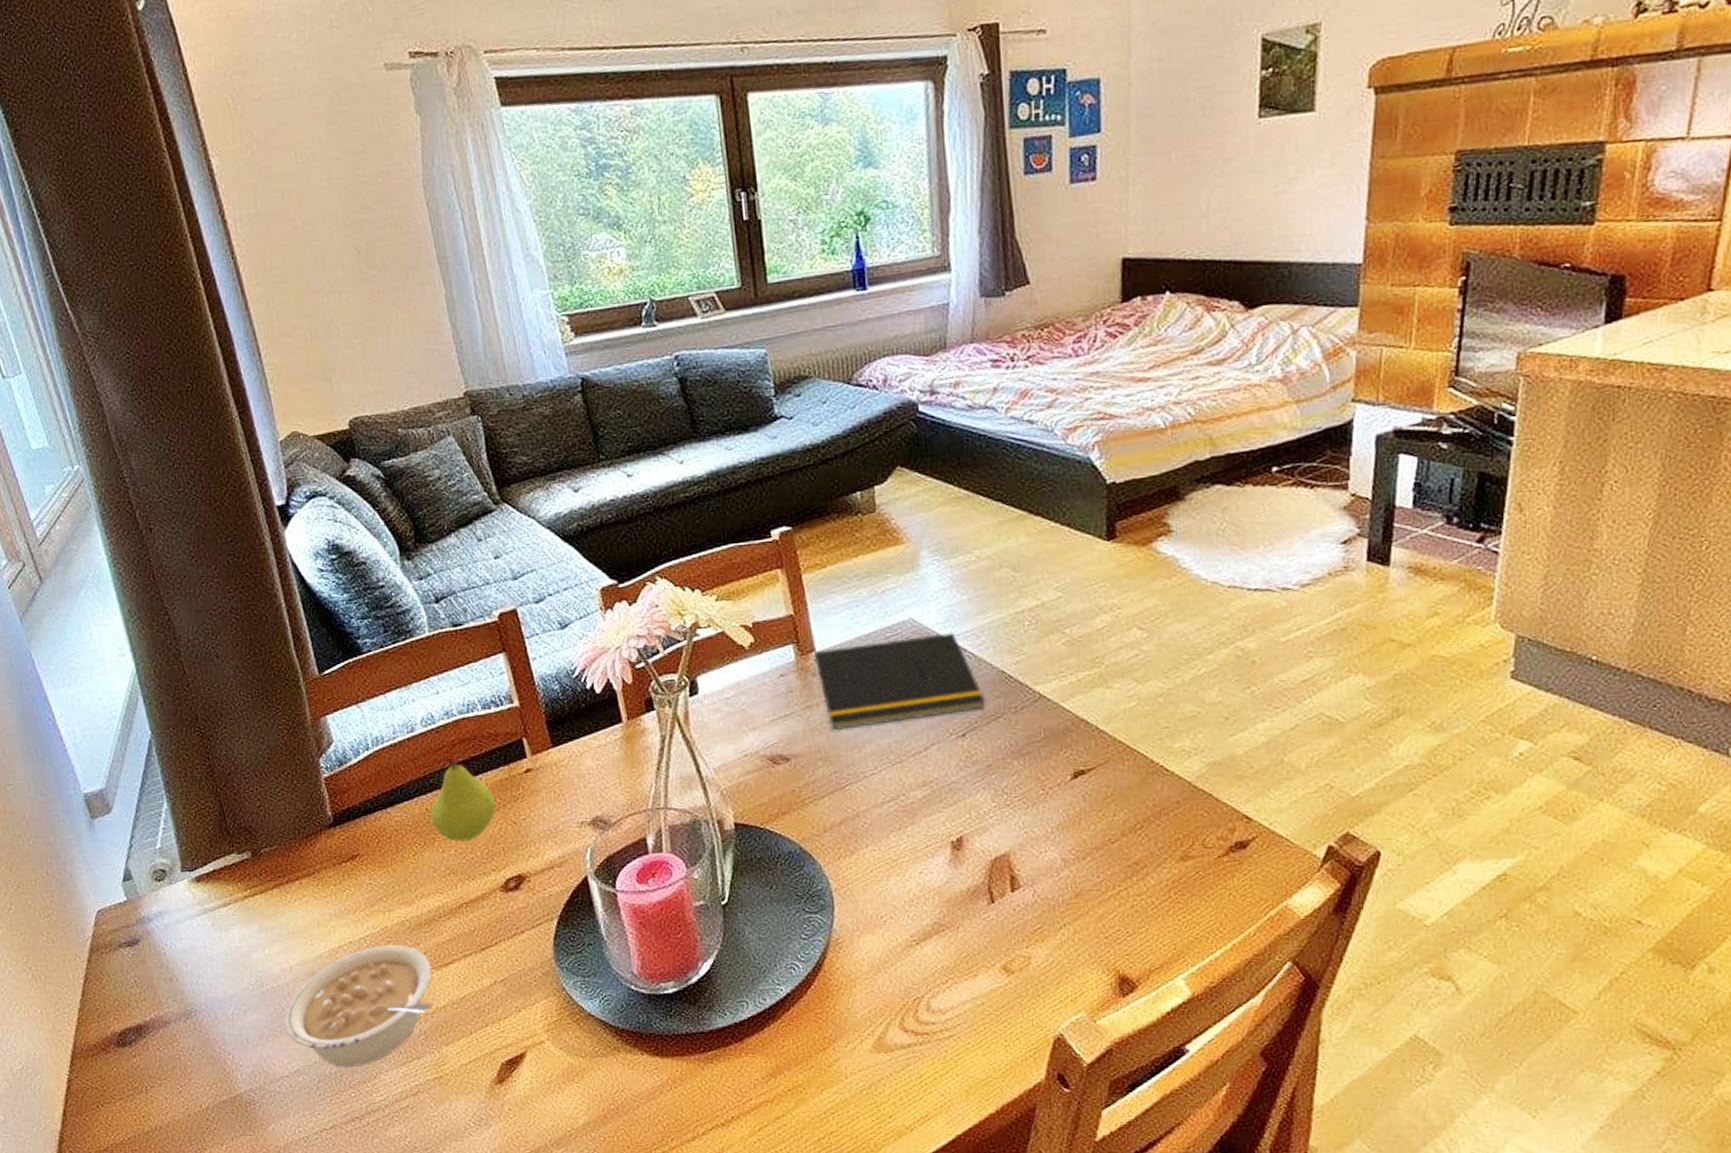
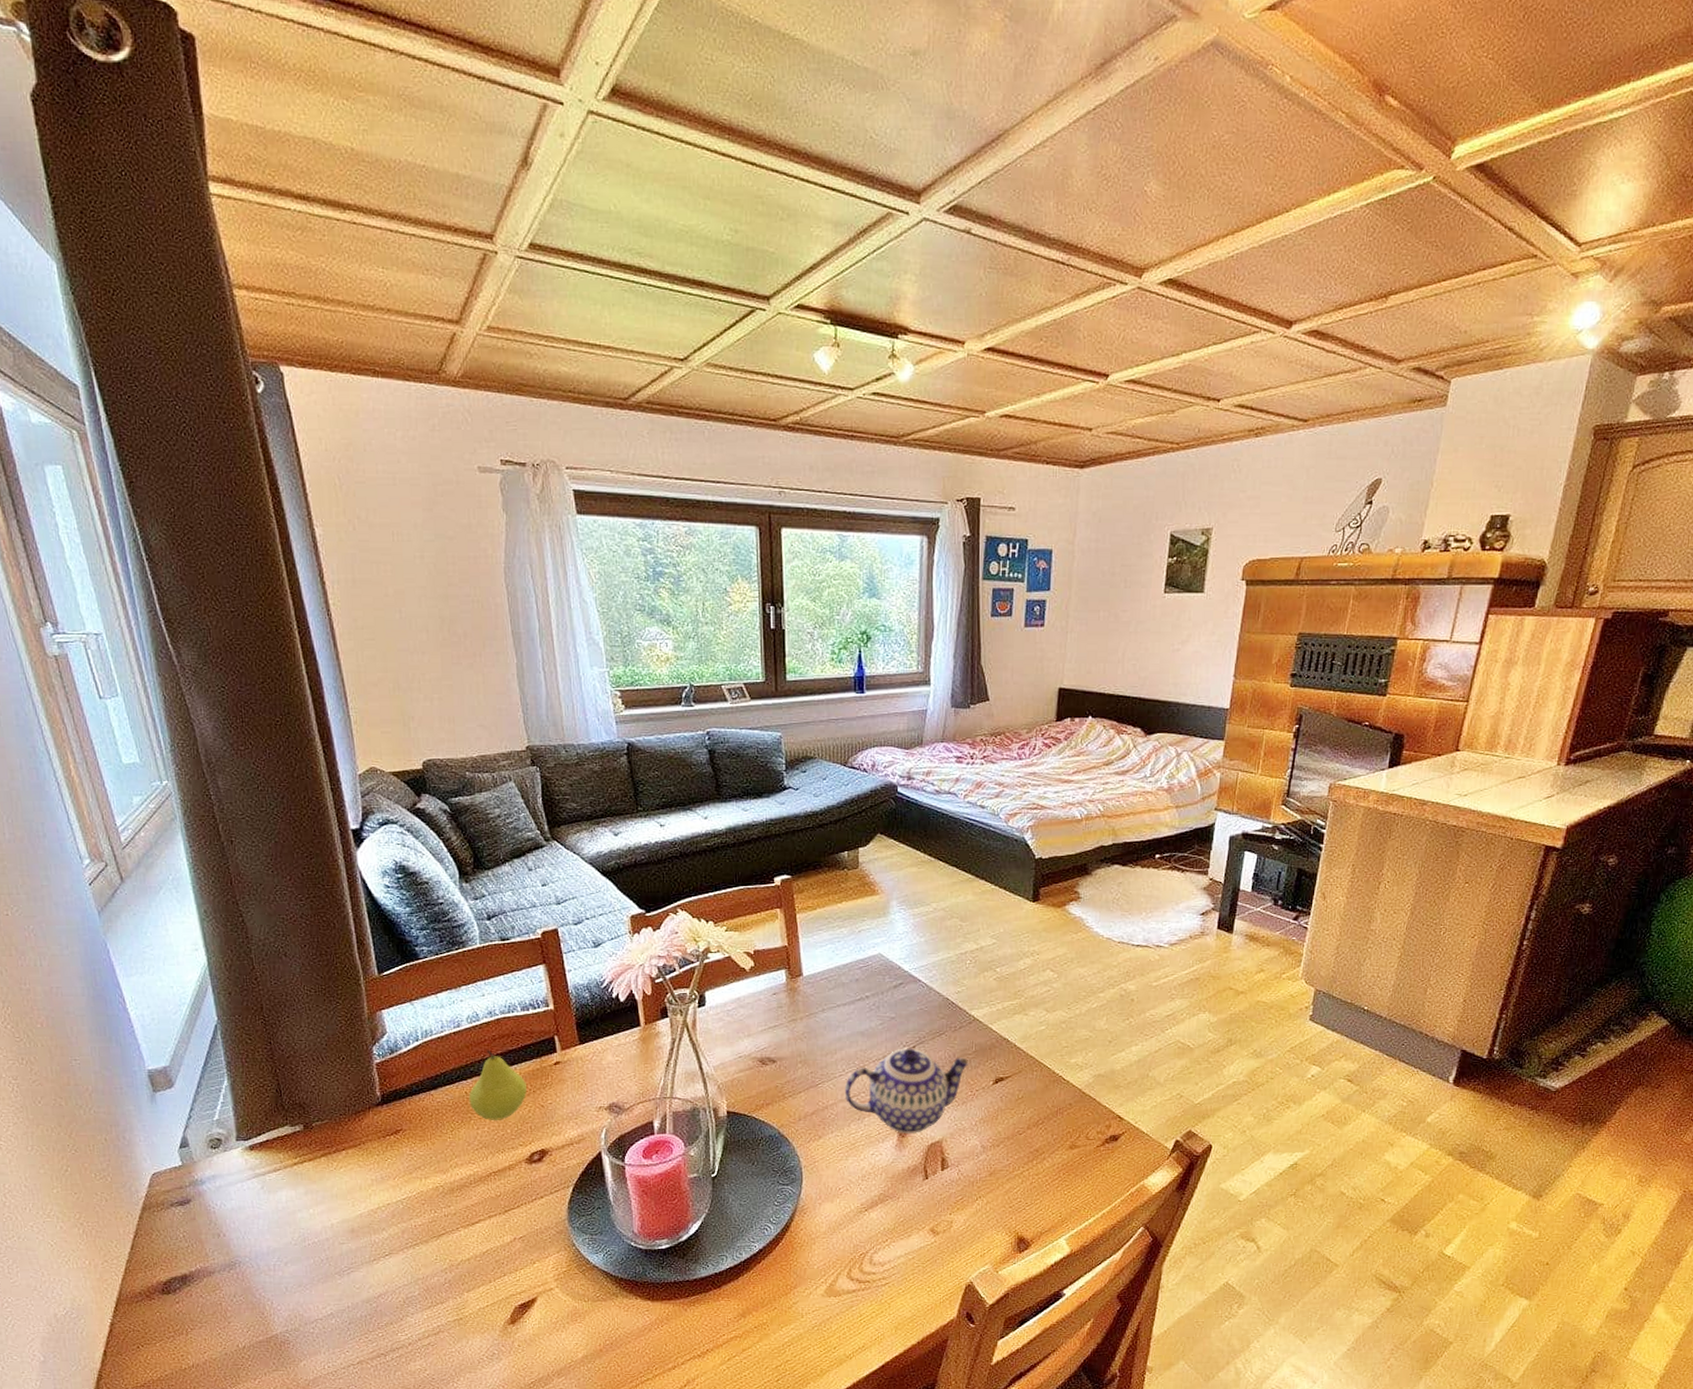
legume: present [284,945,434,1068] -> none [322,1207,460,1311]
notepad: present [813,633,986,730] -> none [799,967,932,1039]
teapot: none [878,736,1038,846] -> present [844,1048,969,1133]

